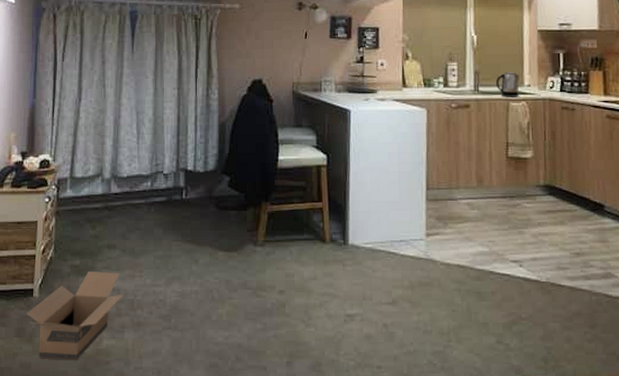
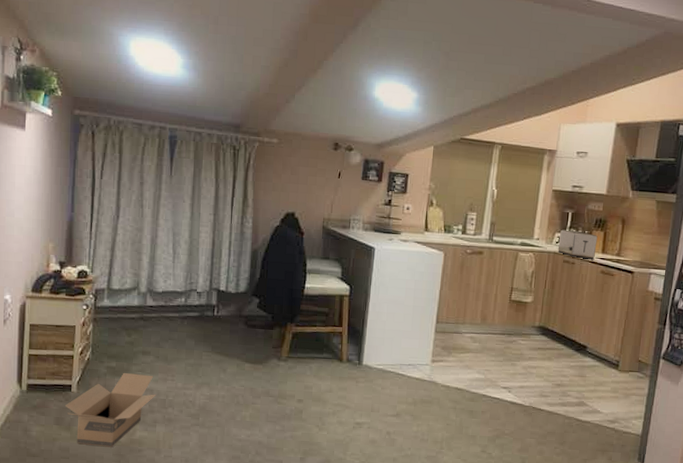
kettle: present [495,72,520,97] -> none [508,225,531,249]
toaster: none [552,72,597,104] -> present [558,229,598,260]

